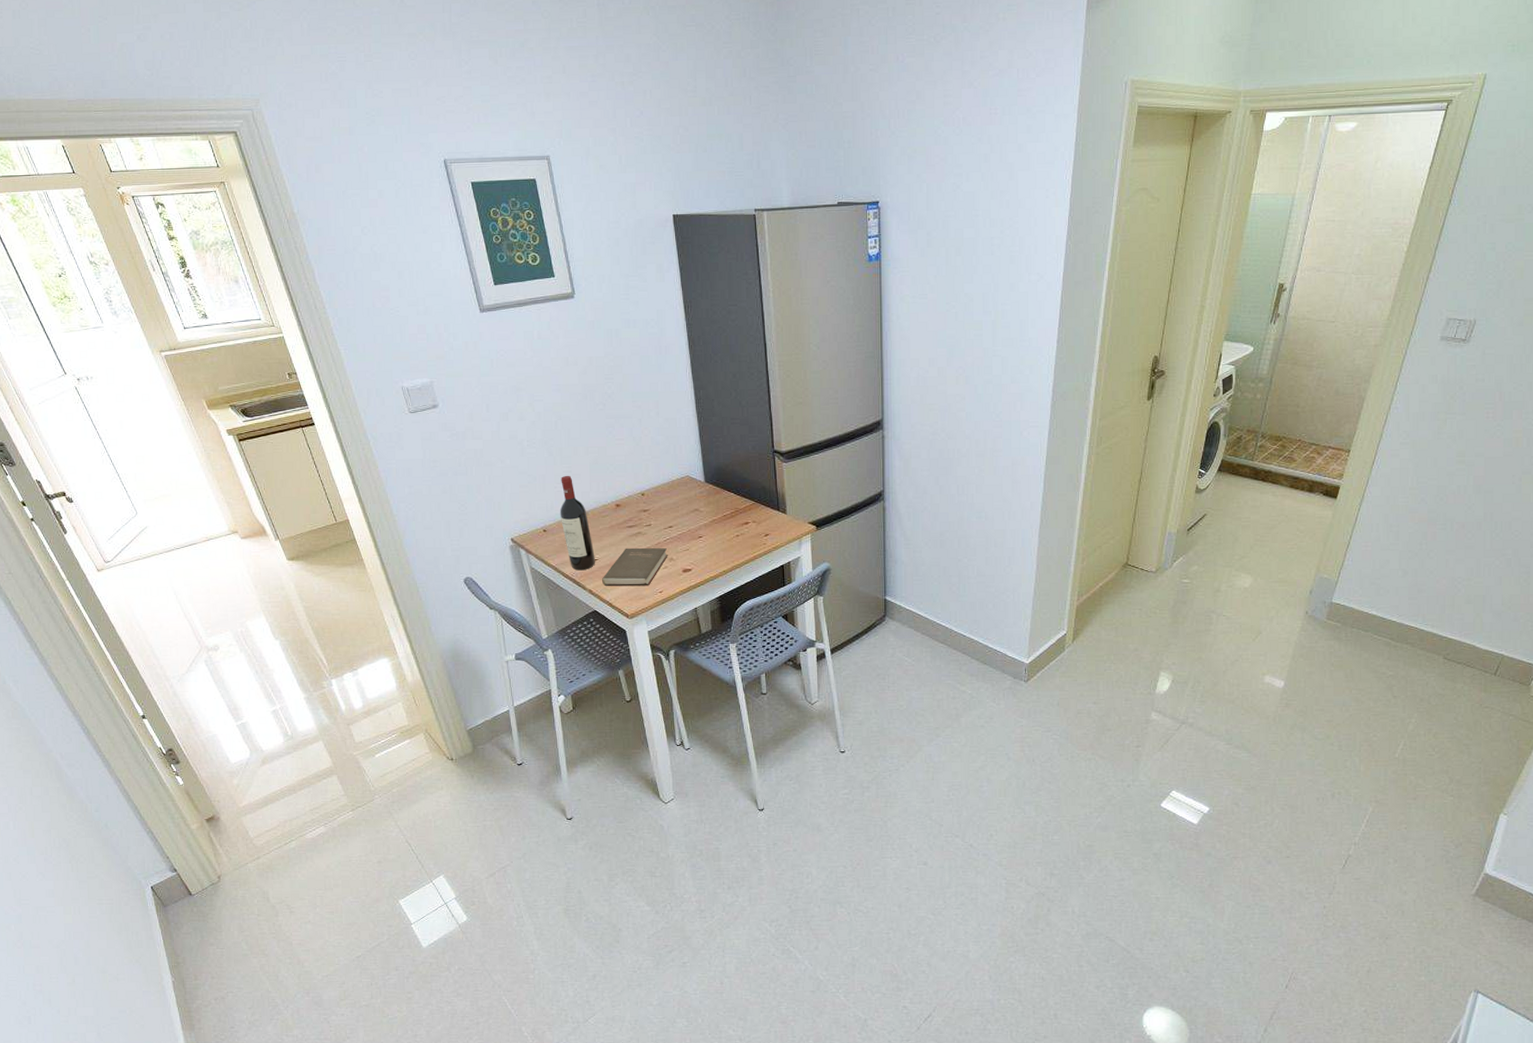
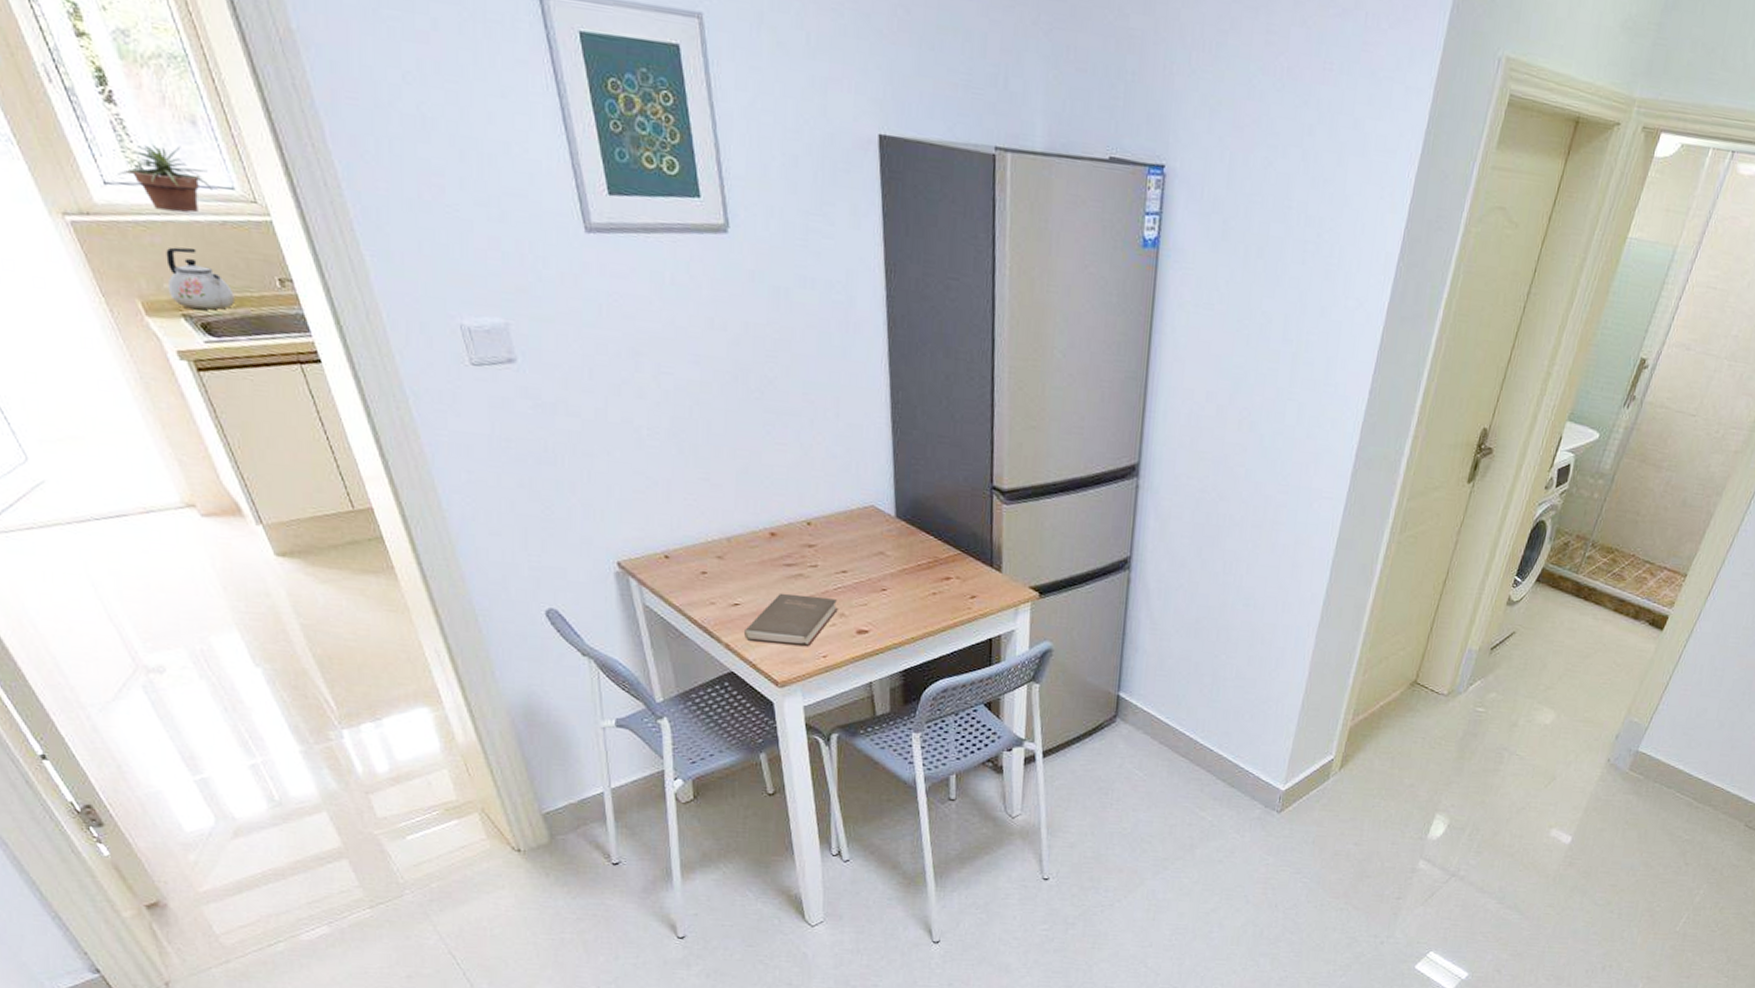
potted plant: none [192,297,249,340] -> present [118,144,214,213]
kettle: none [220,361,261,400] -> present [166,247,235,310]
wine bottle: present [559,475,595,571] -> none [689,484,736,617]

